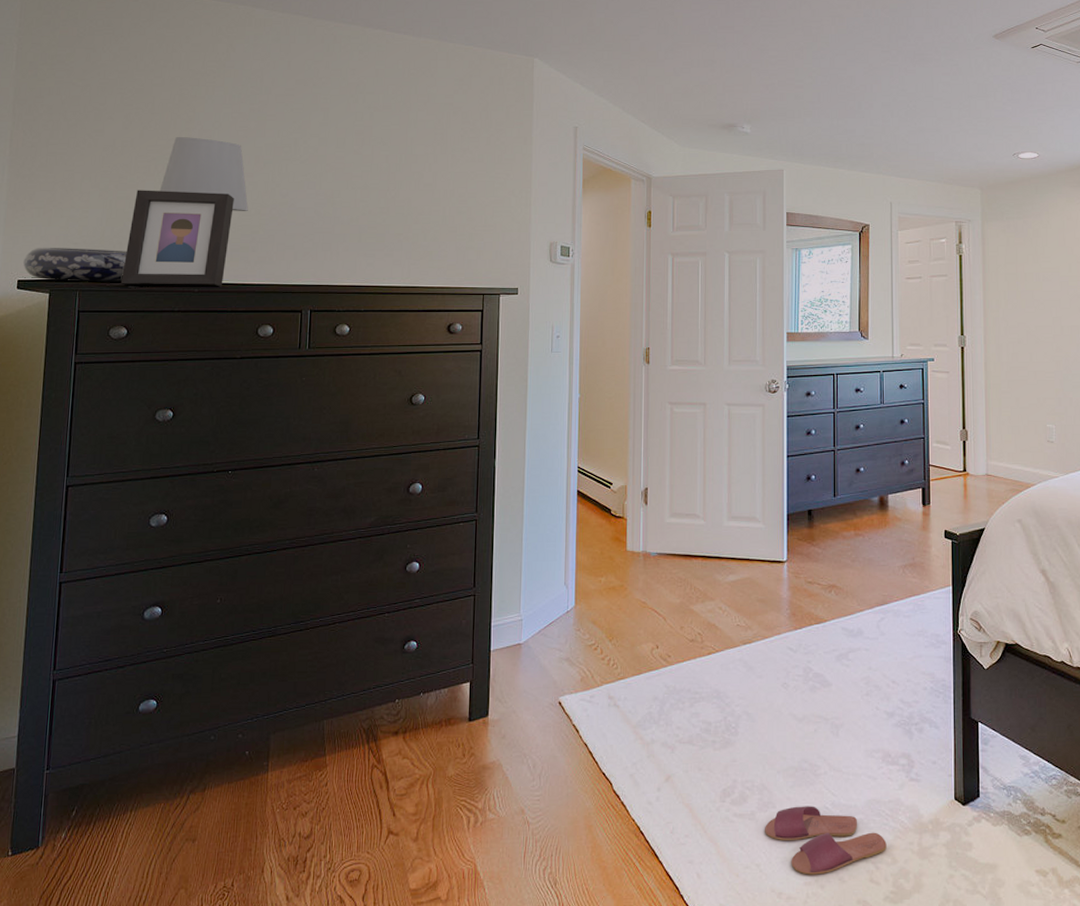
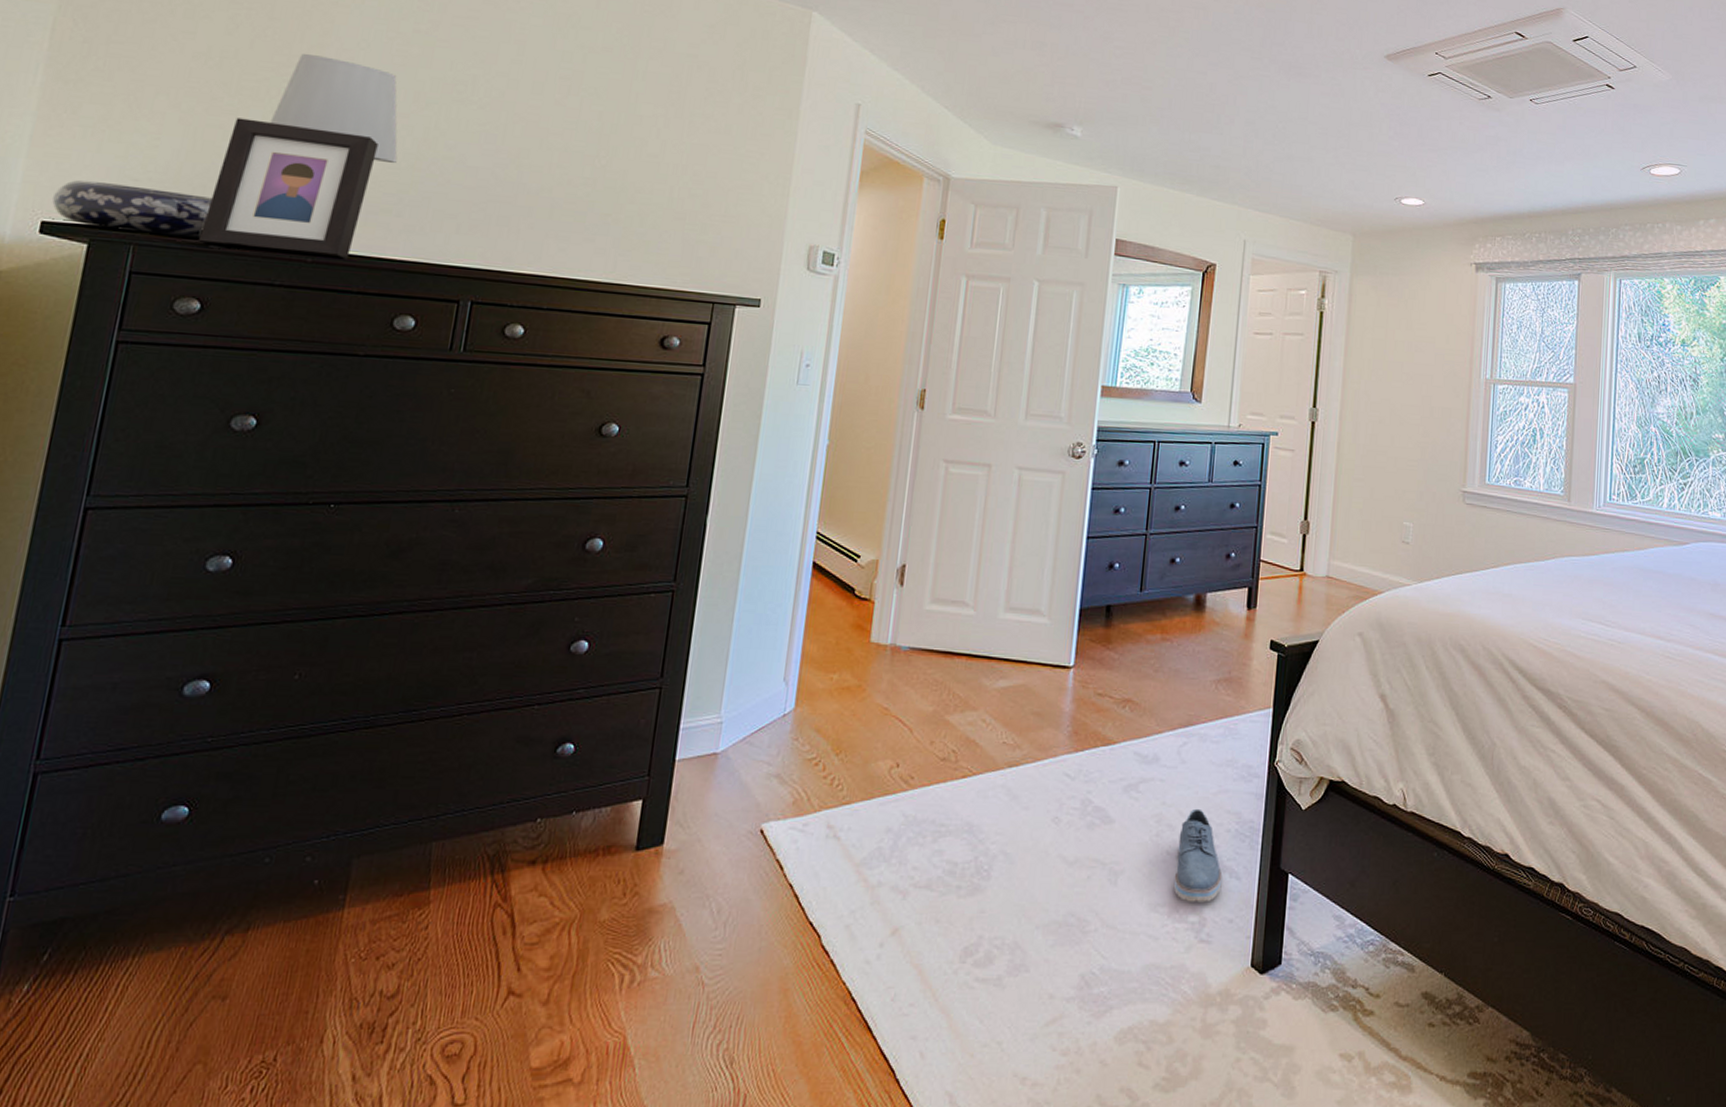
slippers: present [765,806,887,875] -> none [1012,970,1163,1056]
shoe: none [884,671,924,748] -> present [1173,808,1223,902]

